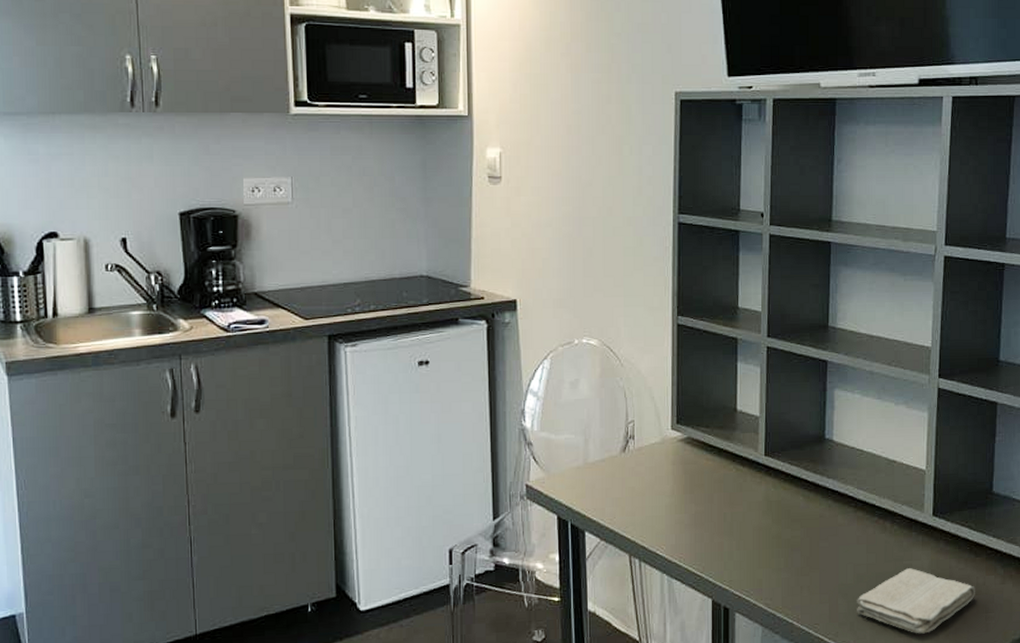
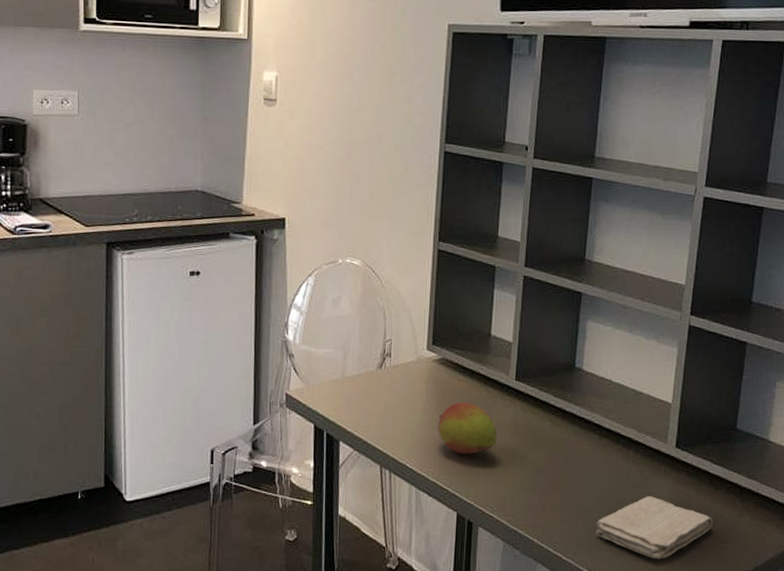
fruit: none [687,482,749,537] -> present [438,402,497,455]

